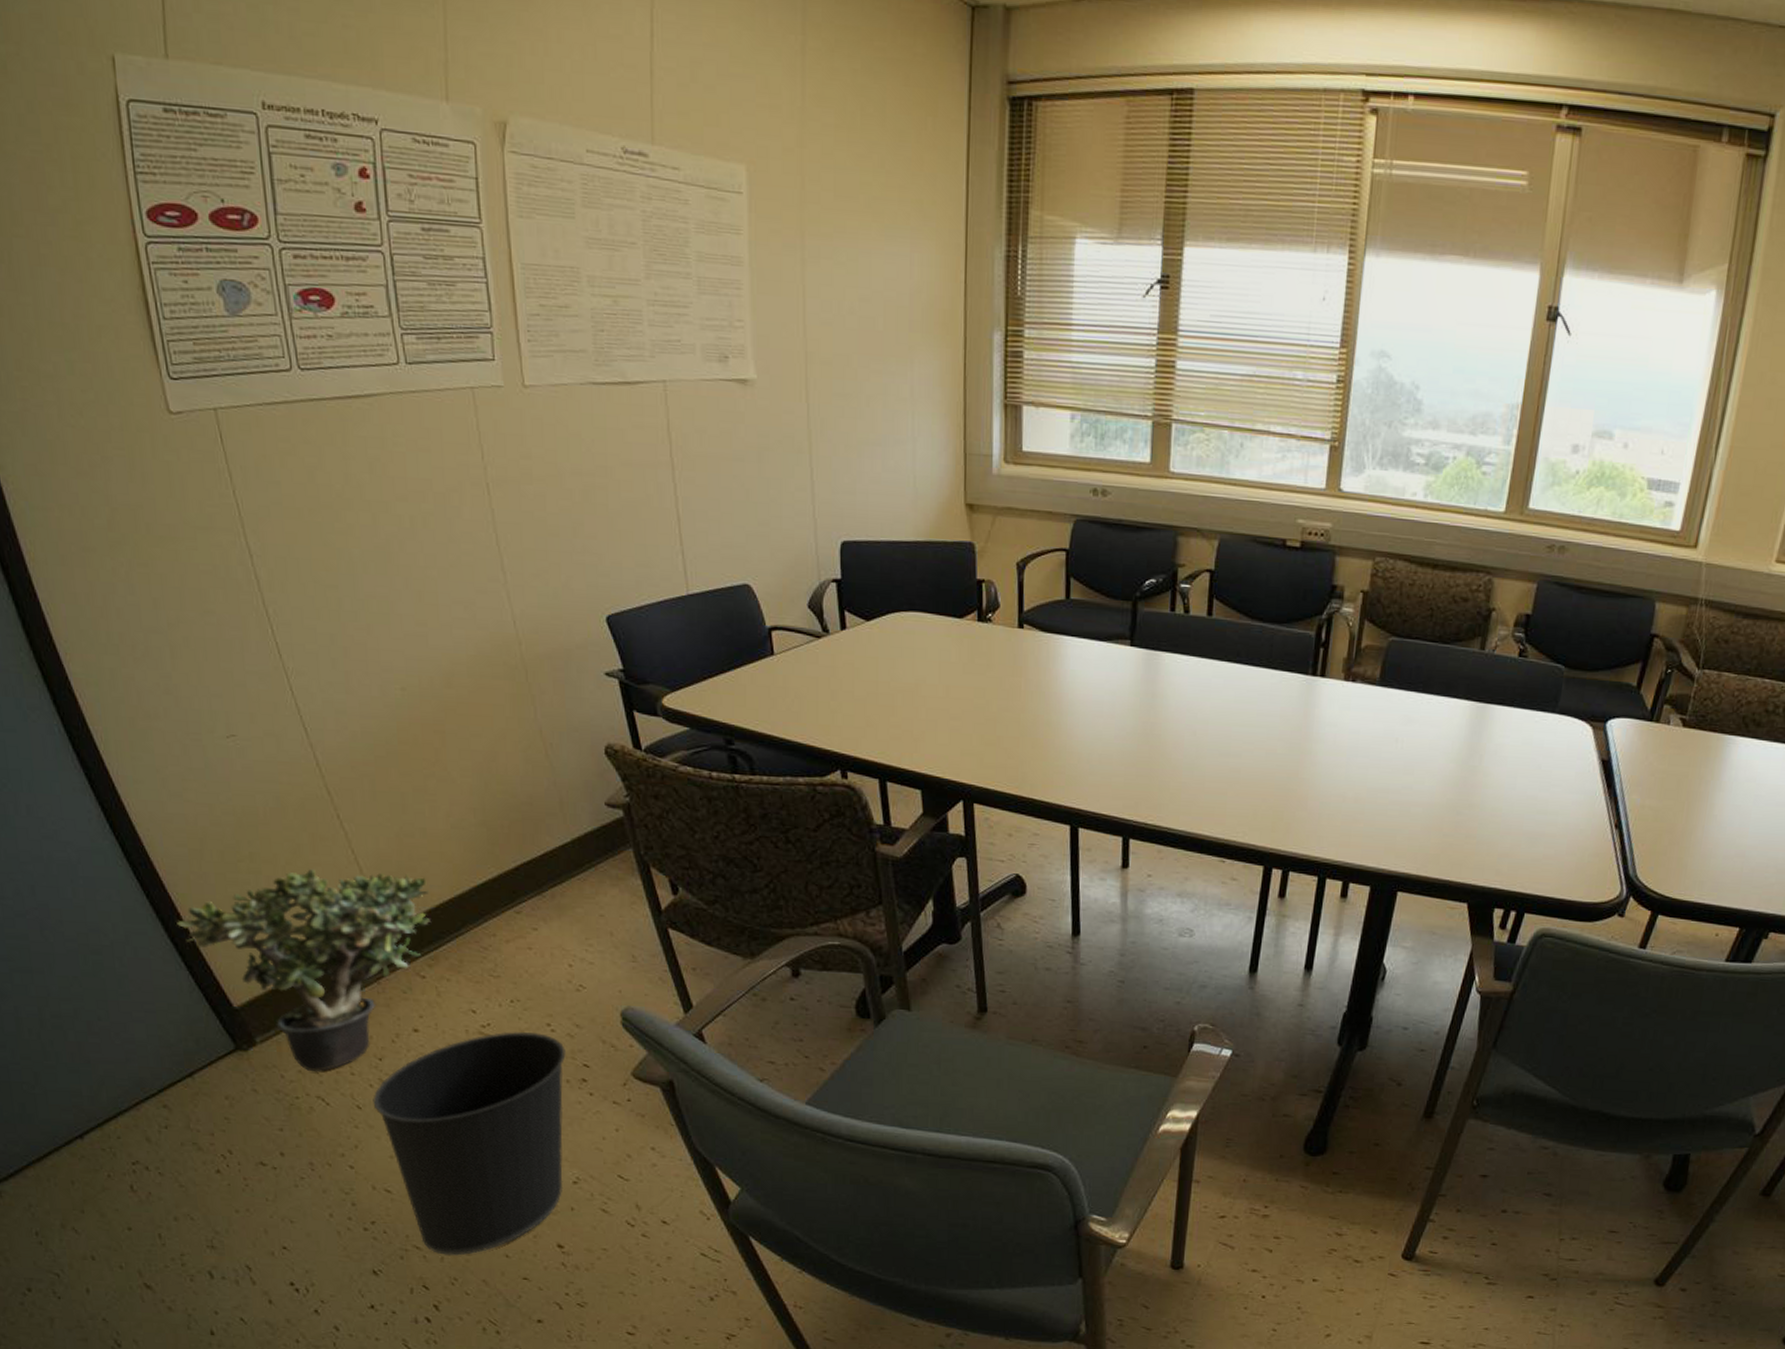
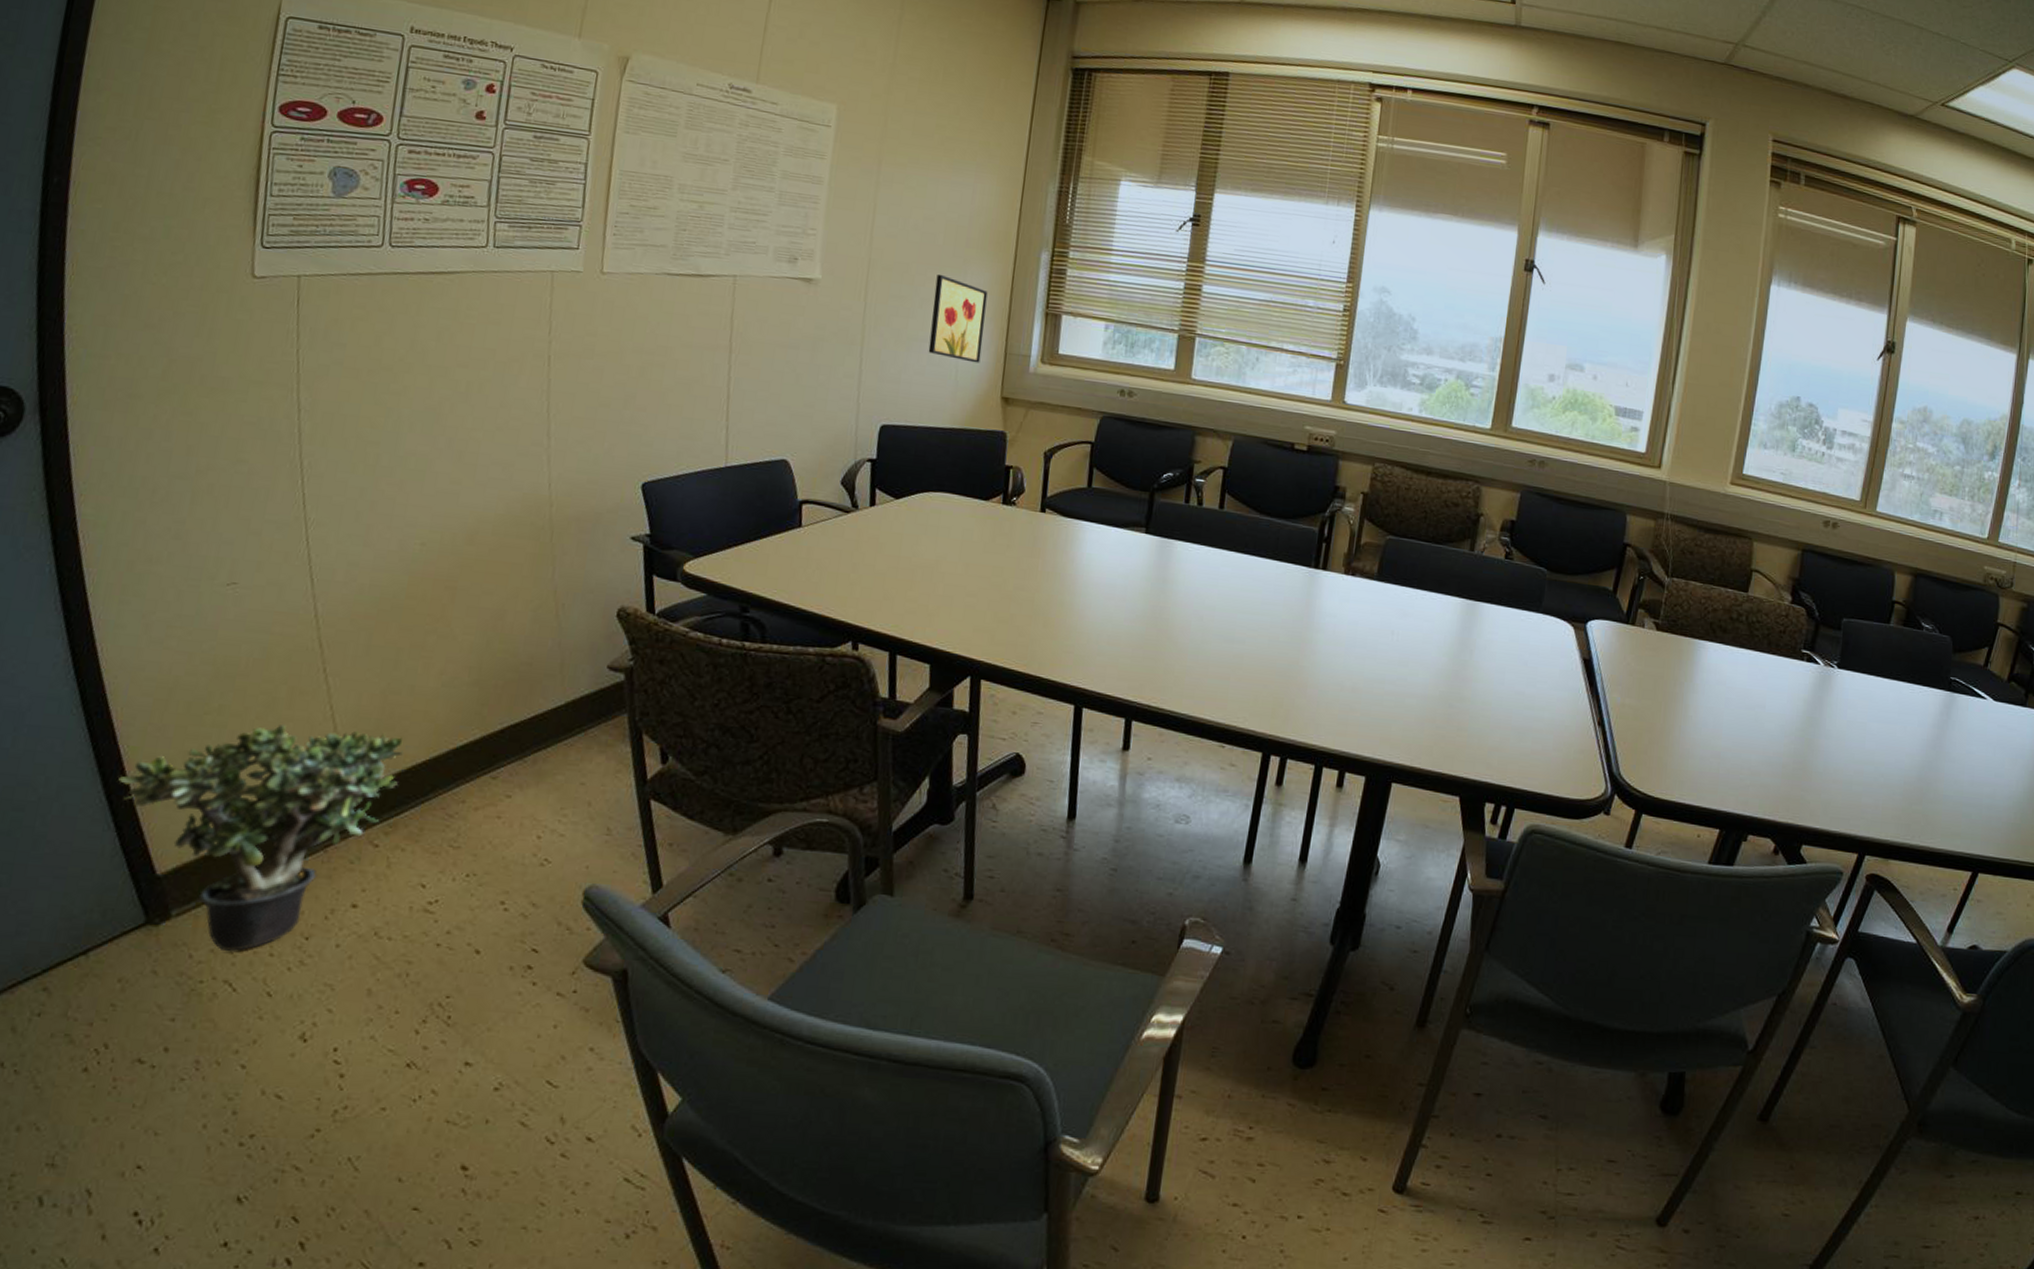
wastebasket: present [373,1031,566,1256] -> none [286,909,516,1179]
wall art: none [881,365,939,467] -> present [928,274,988,363]

